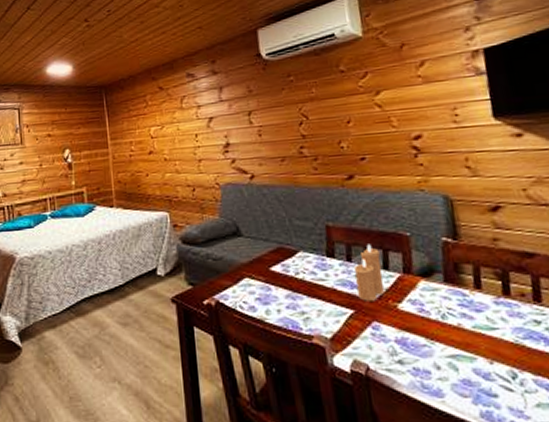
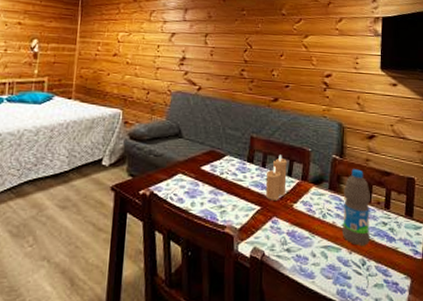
water bottle: none [466,252,518,353] -> present [342,169,370,246]

